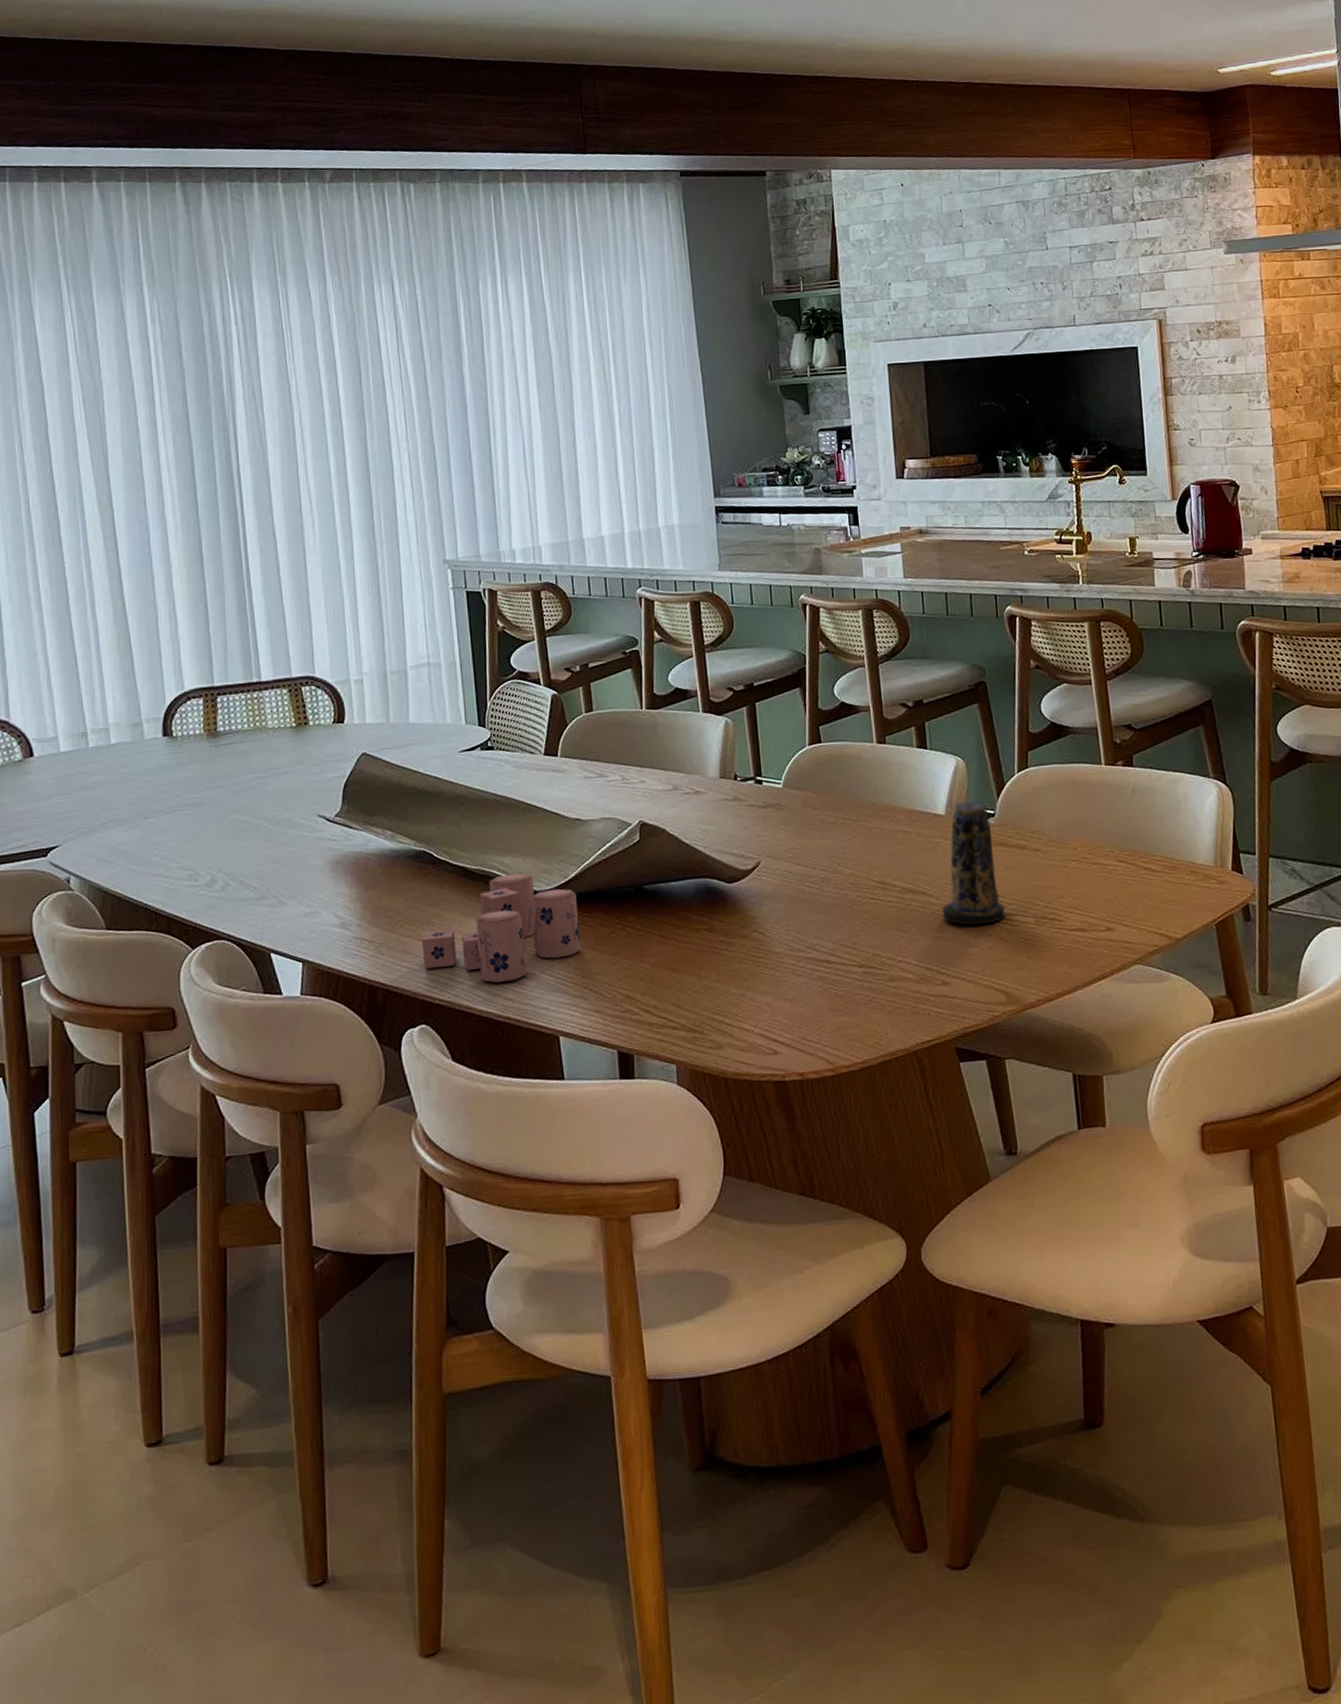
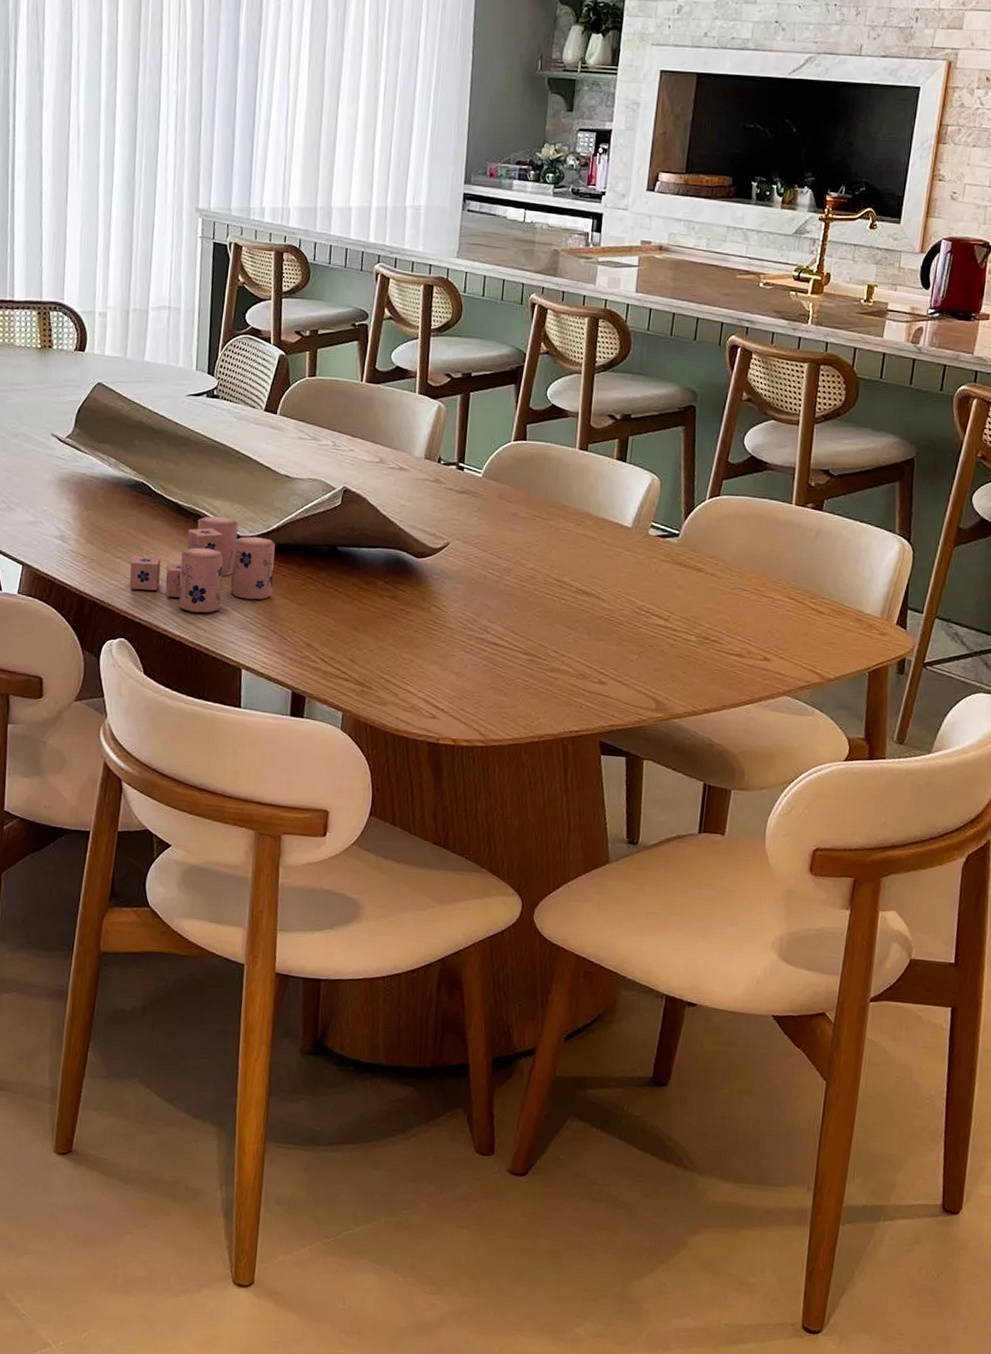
candle: present [942,801,1005,926] -> none [610,518,673,636]

